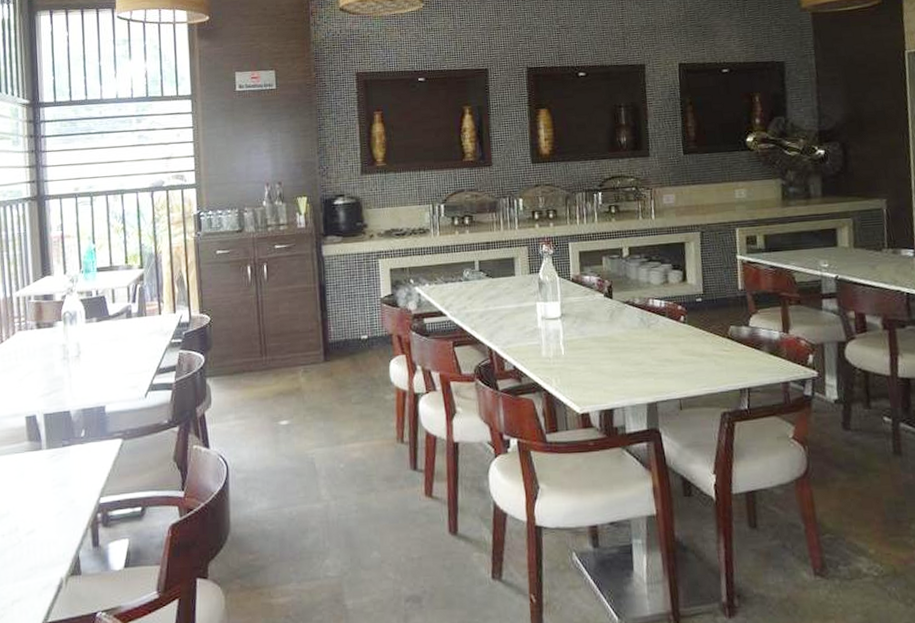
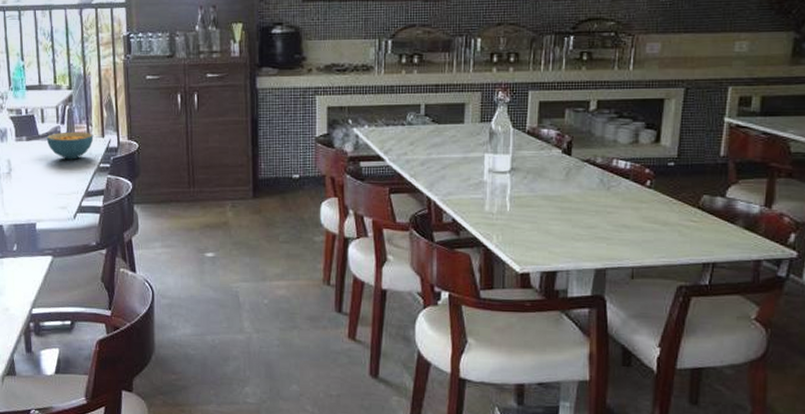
cereal bowl: none [117,309,165,338] -> present [46,131,94,160]

